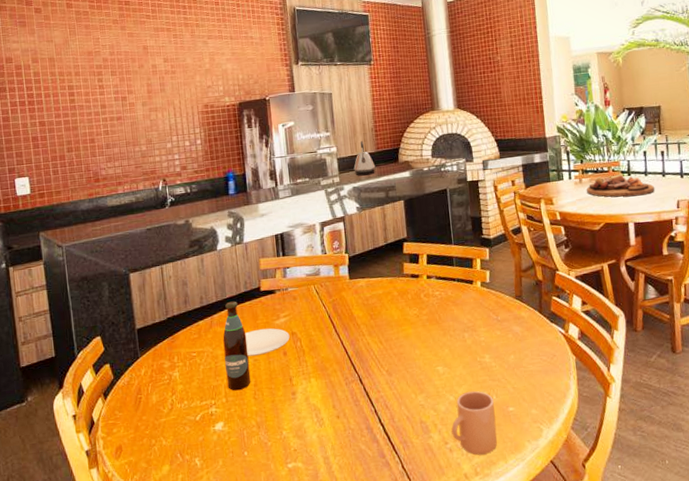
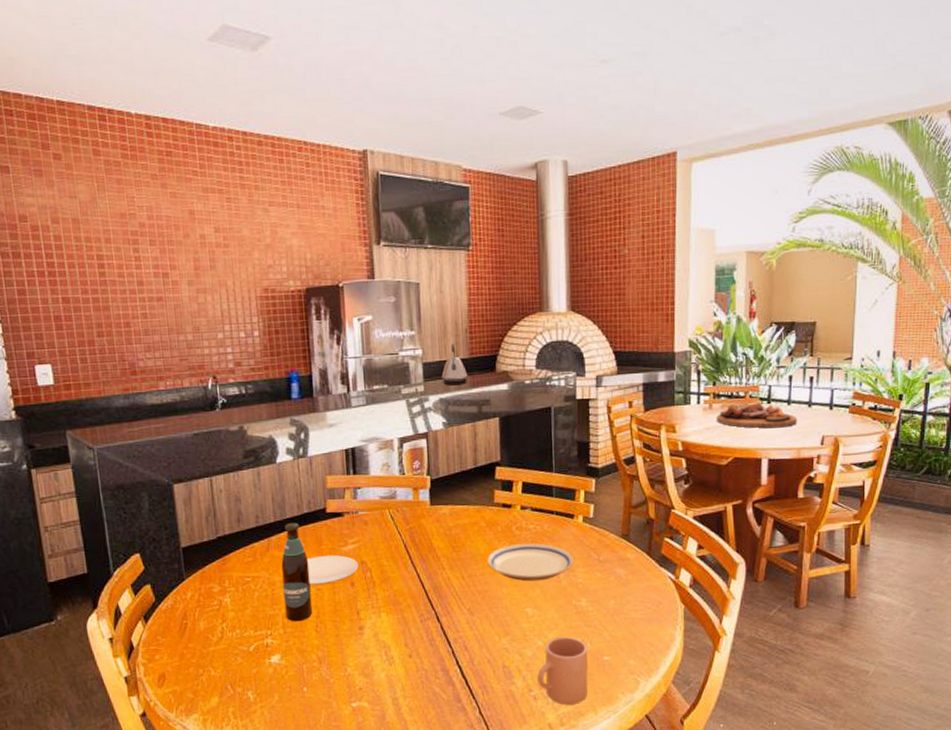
plate: none [400,307,476,343] -> present [487,543,574,582]

